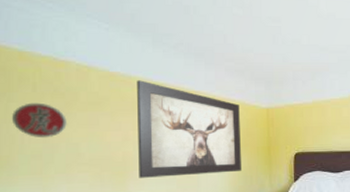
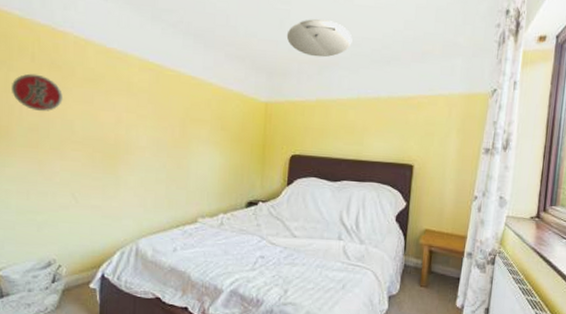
wall art: present [137,80,241,178] -> none [129,59,237,168]
ceiling light: none [280,32,338,65] -> present [286,18,353,58]

